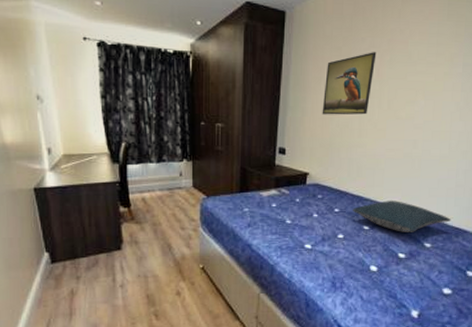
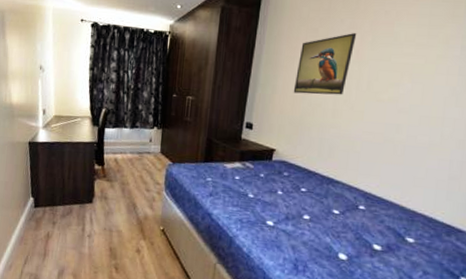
pillow: present [353,200,451,232] -> none [321,185,442,224]

